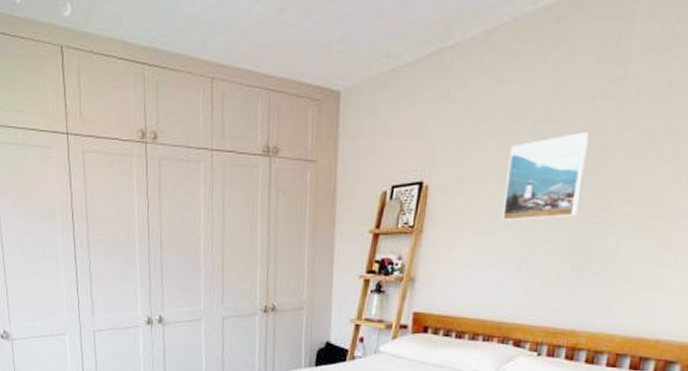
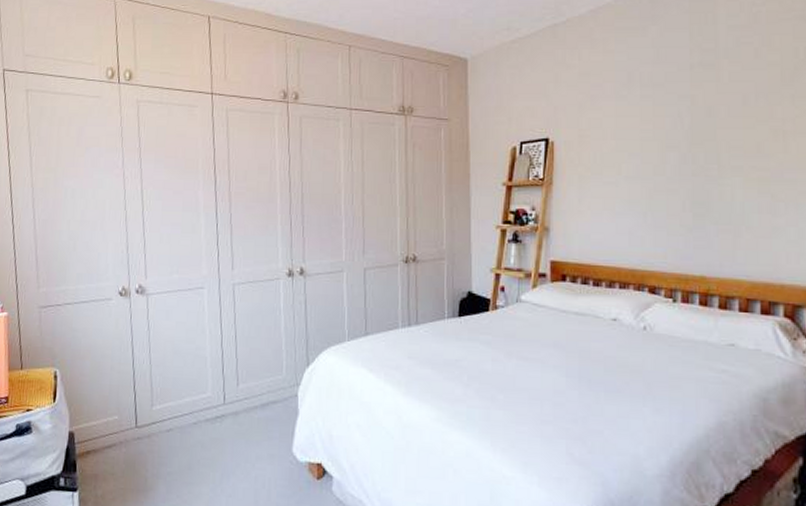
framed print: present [502,131,589,222] -> none [624,94,692,174]

